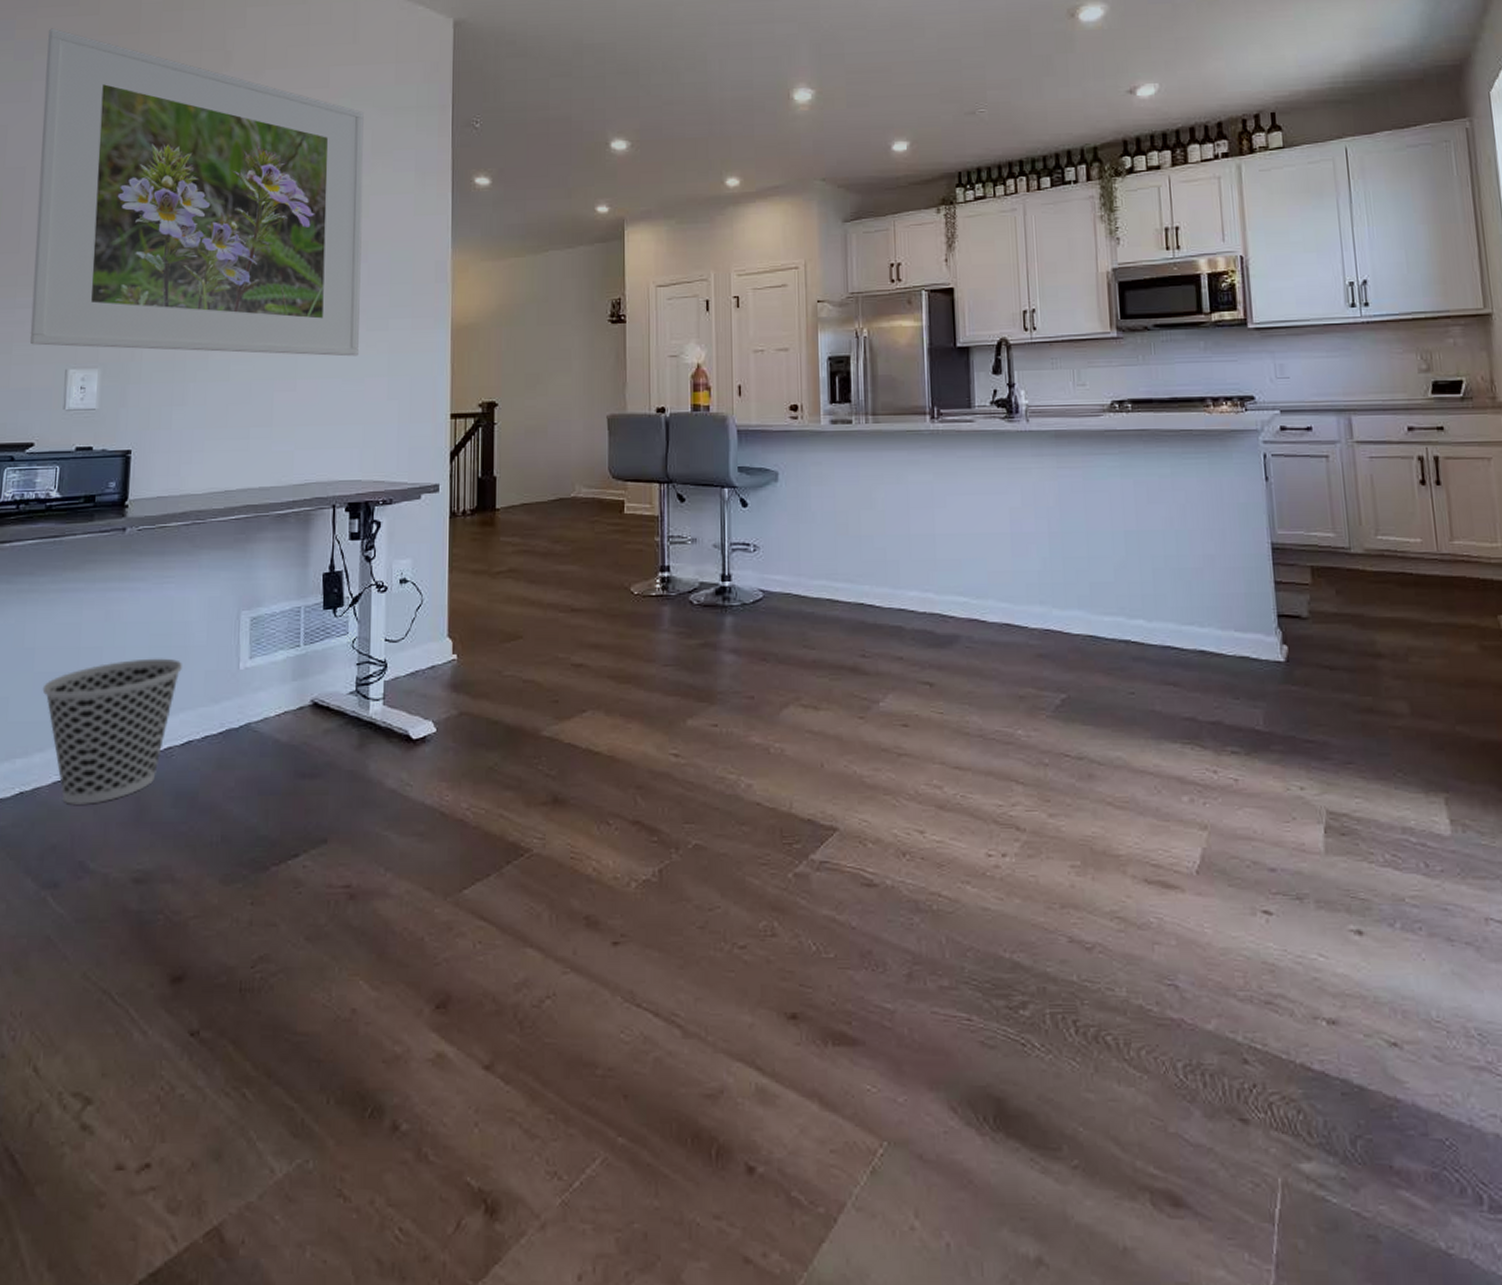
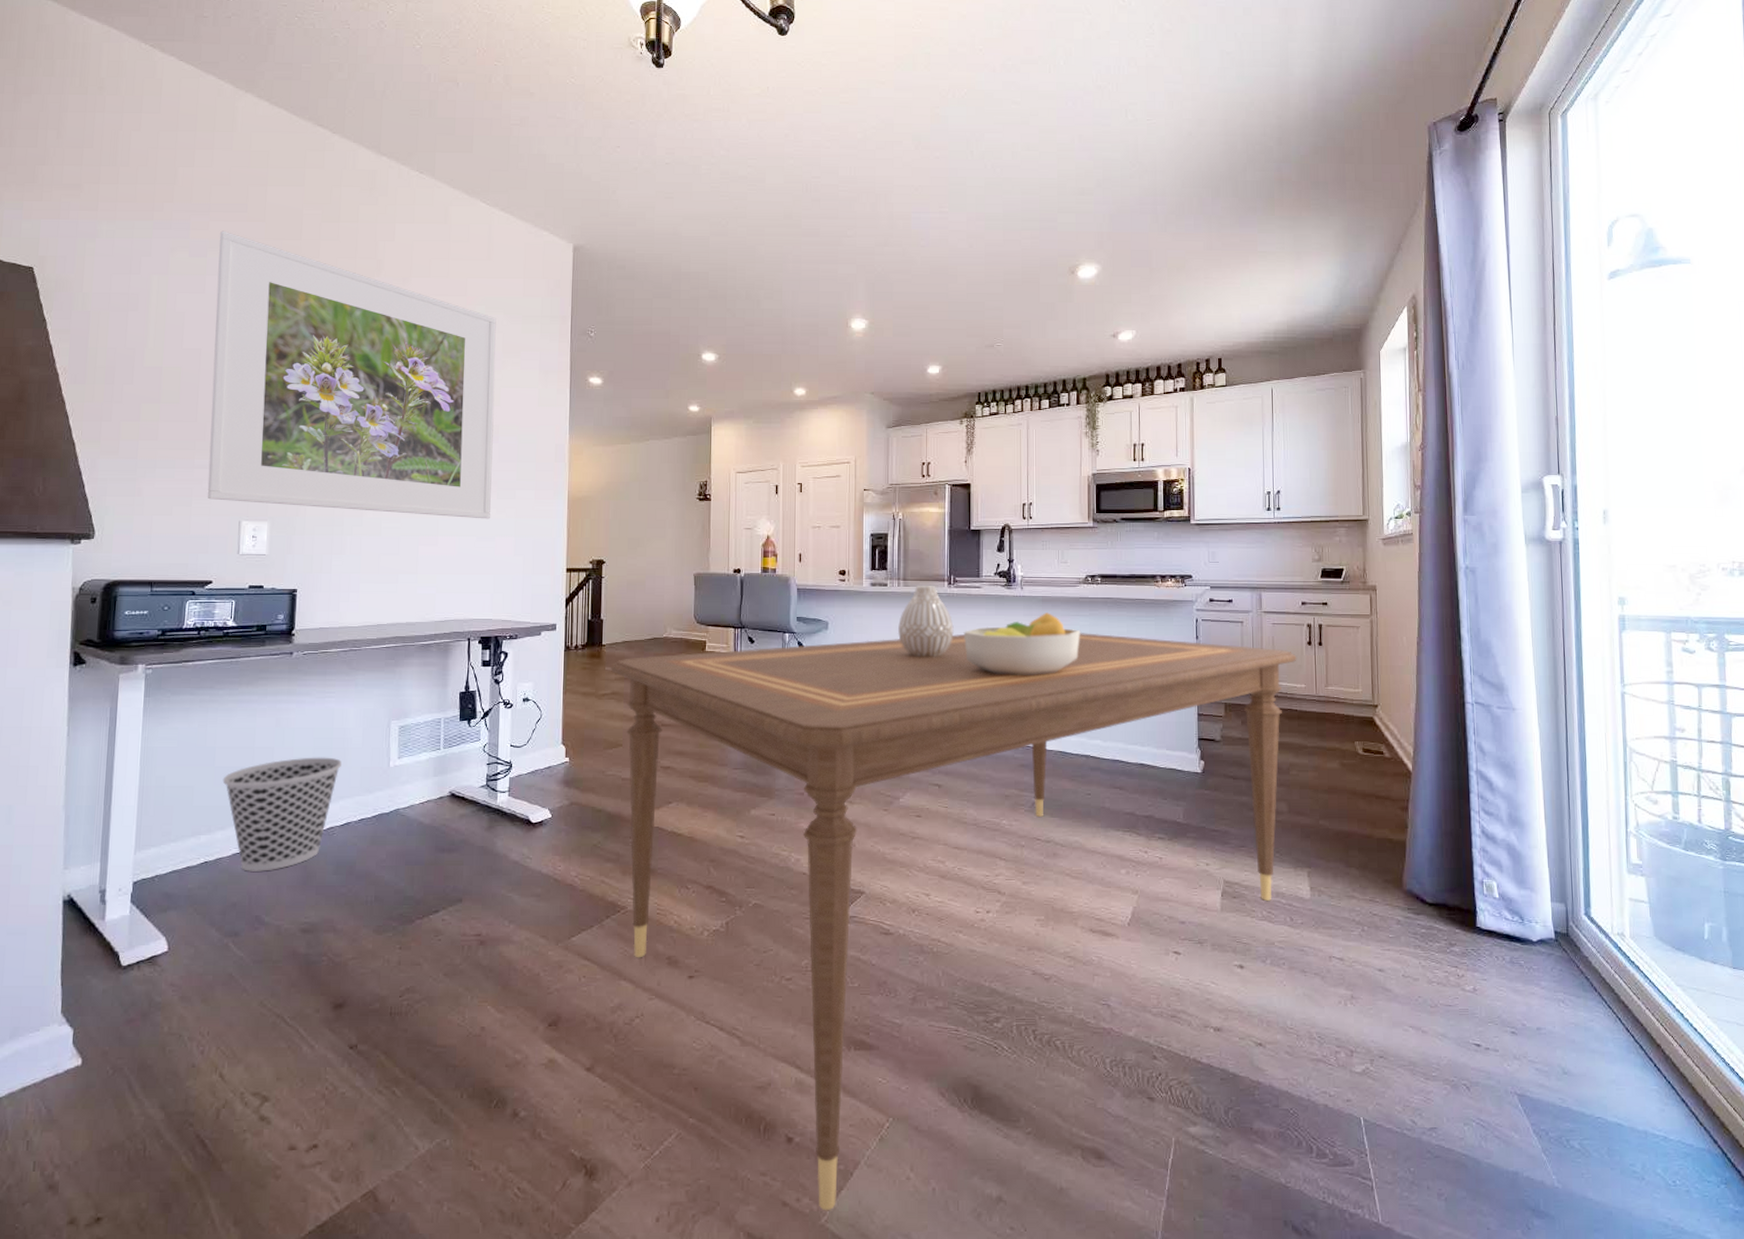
dining table: none [506,475,1407,1272] -> present [610,632,1297,1211]
vase: none [868,421,941,514] -> present [898,586,954,657]
fruit bowl: none [953,451,1109,536] -> present [963,612,1081,675]

